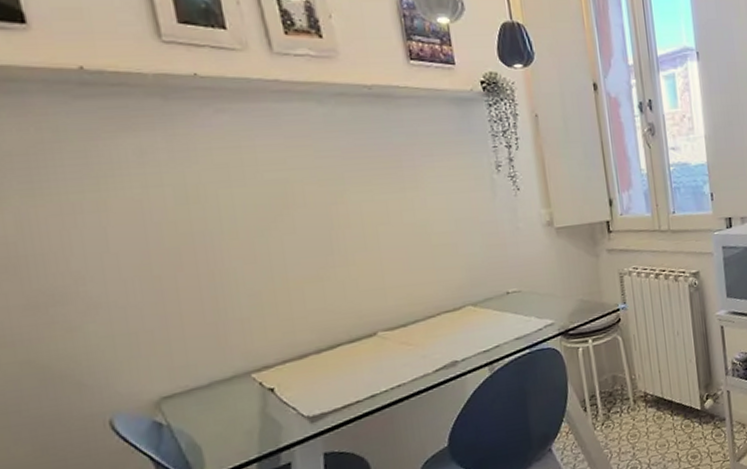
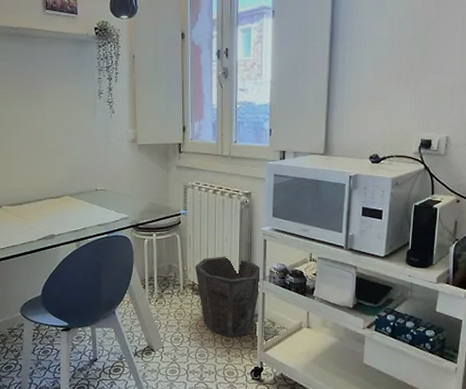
waste bin: none [644,353,724,453] -> present [195,256,262,338]

